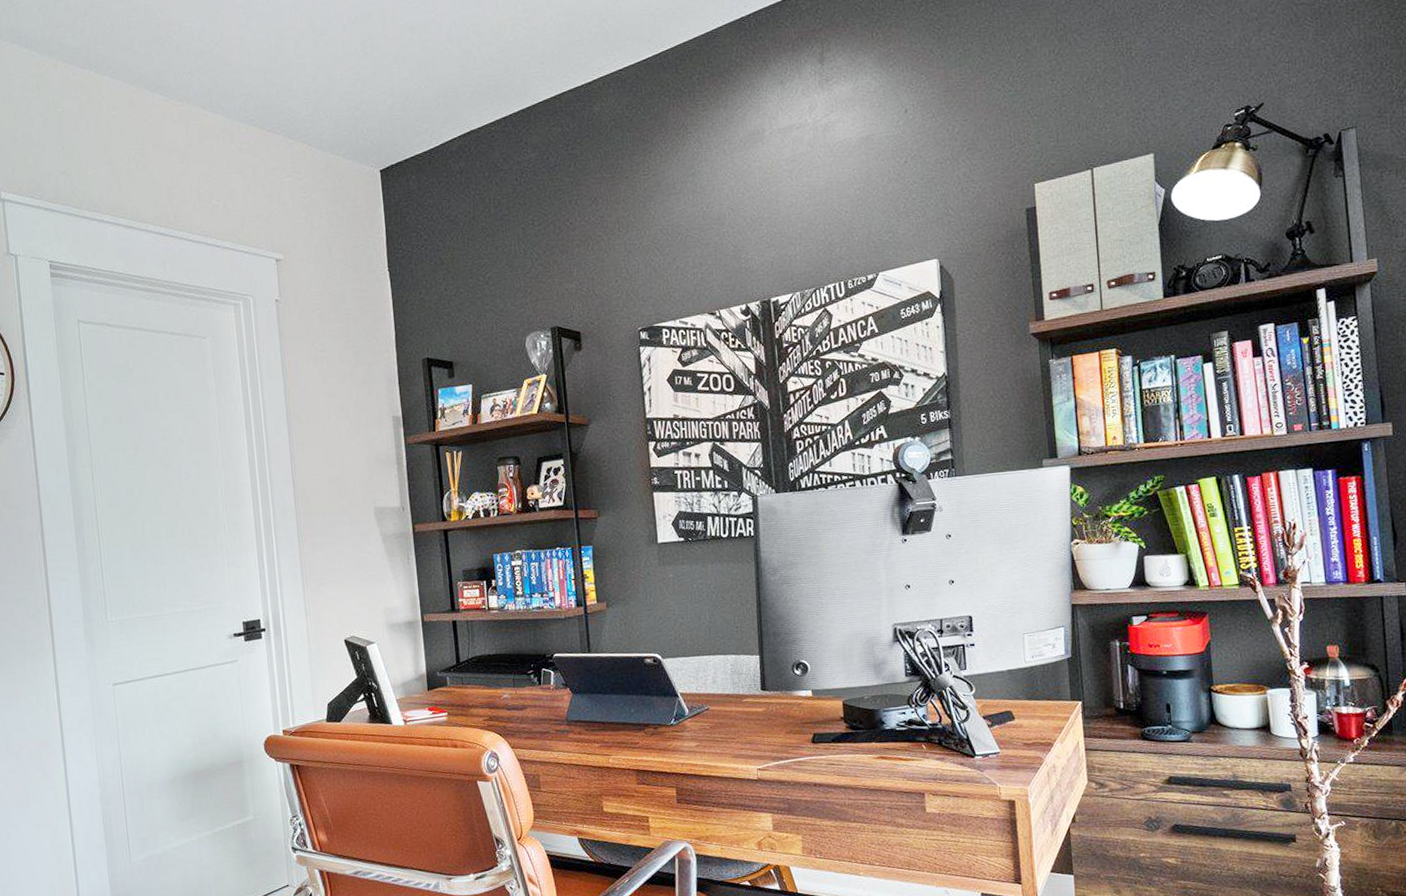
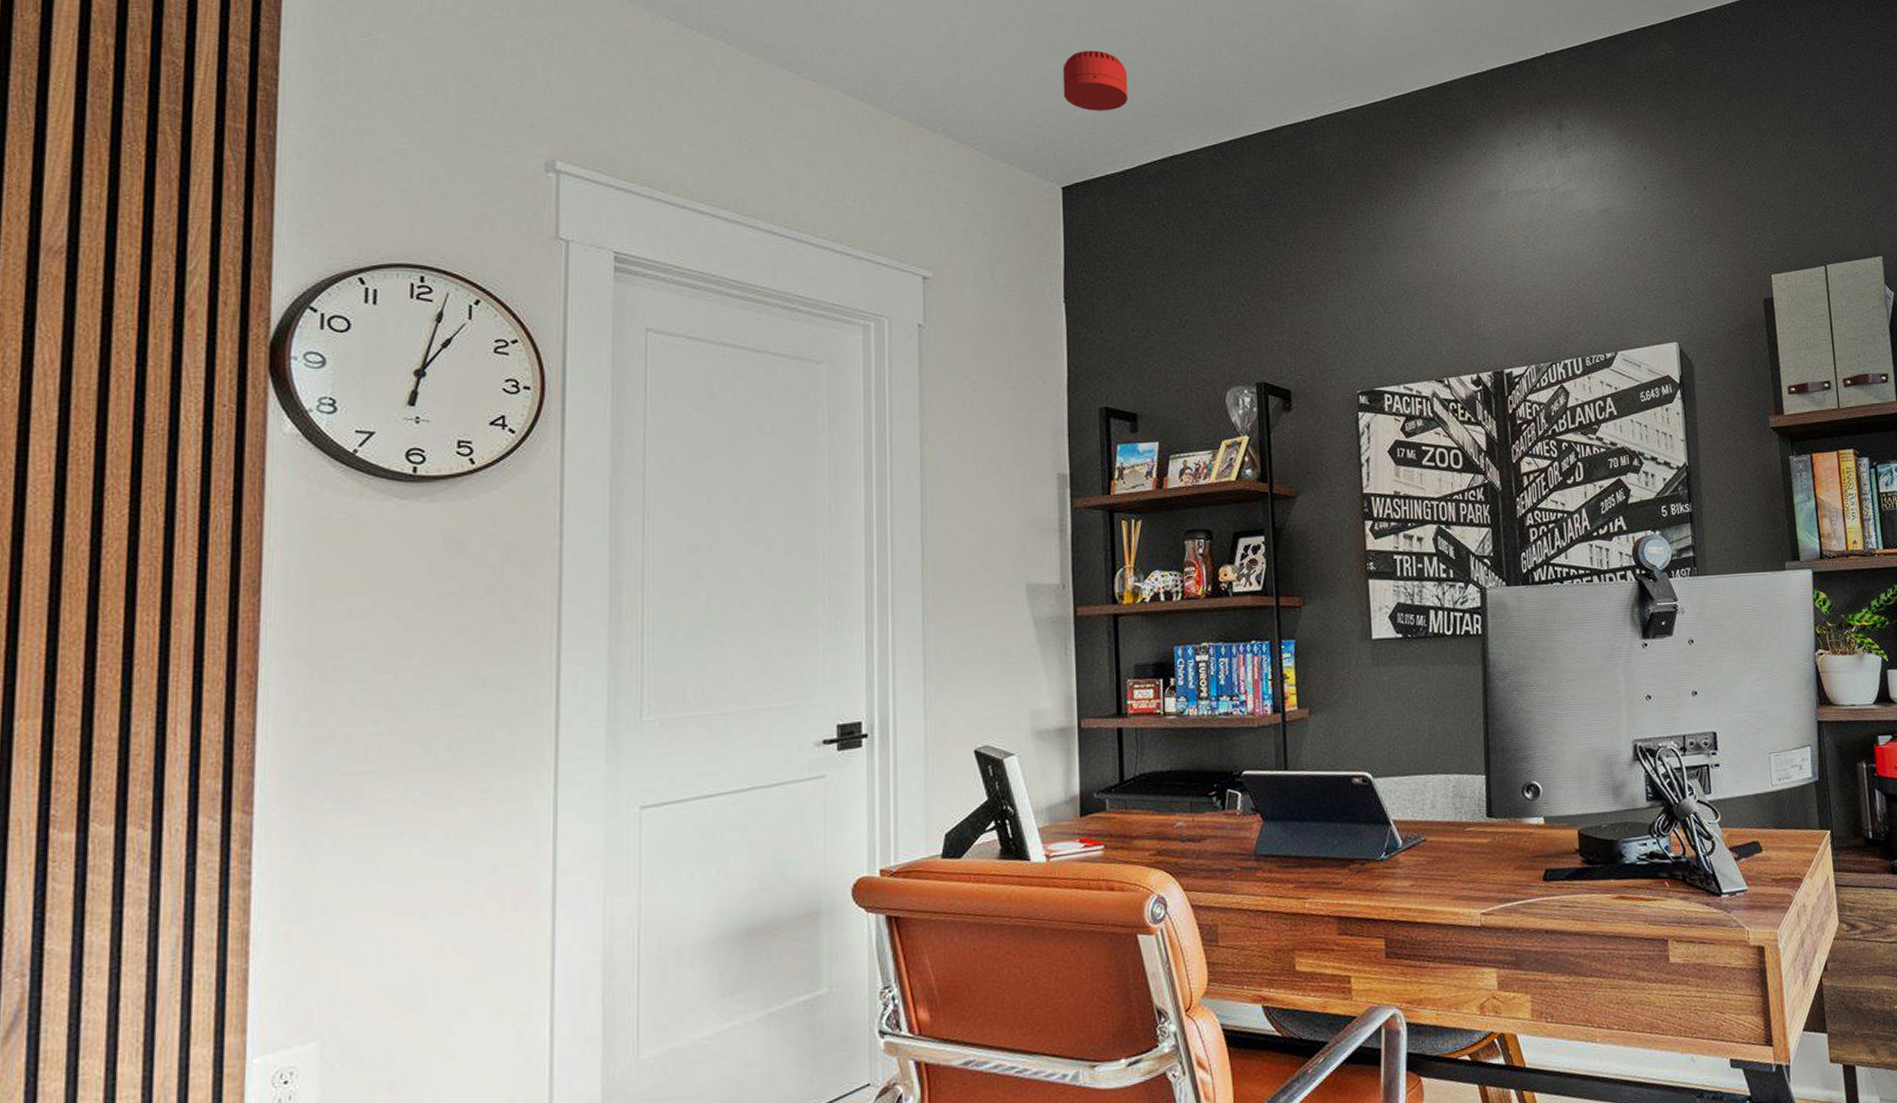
smoke detector: none [373,42,430,99] -> present [1062,50,1129,111]

